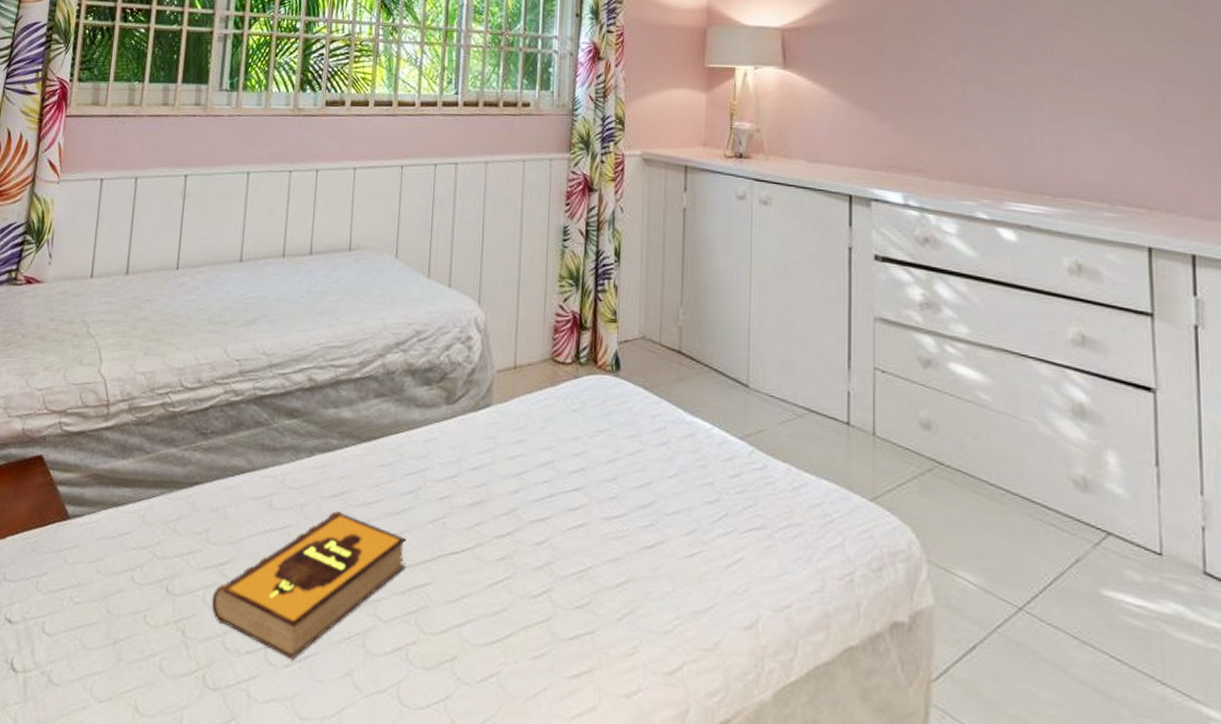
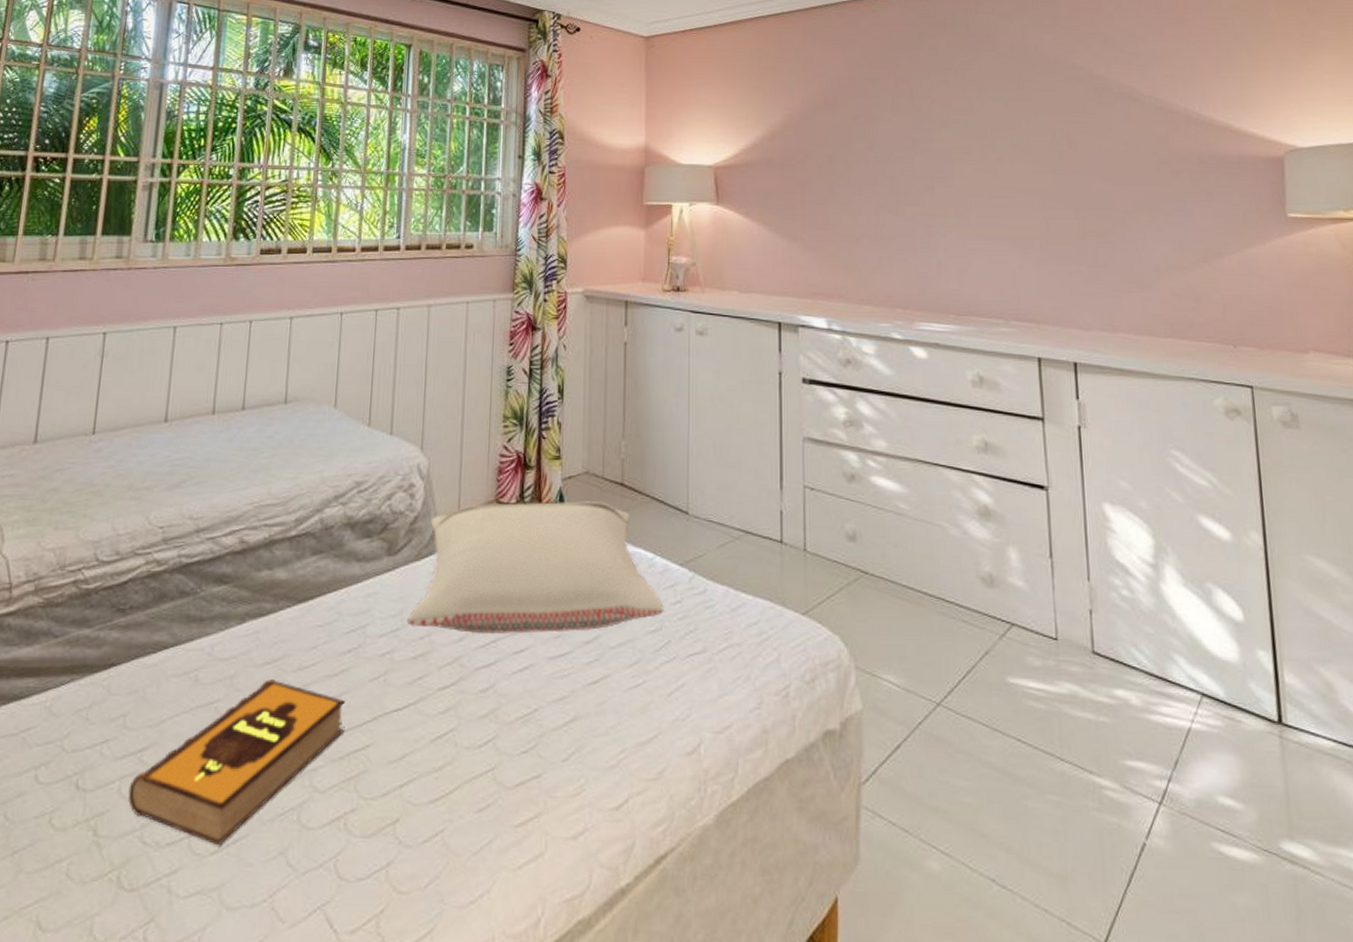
pillow: none [464,361,722,495] -> present [406,500,664,634]

